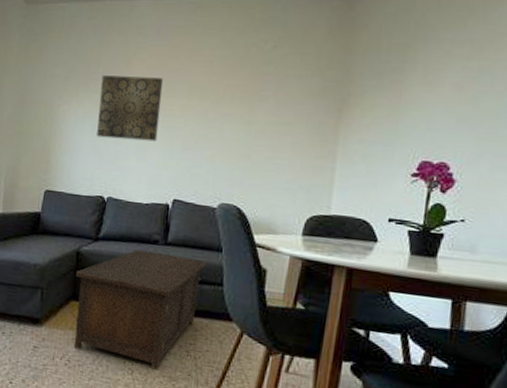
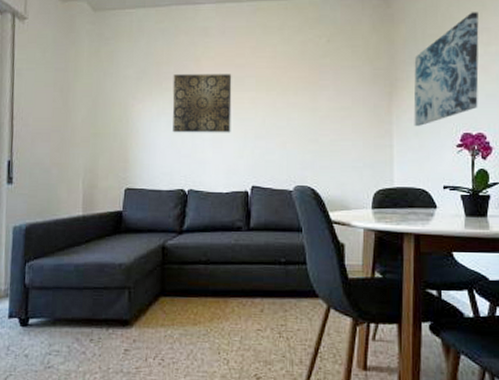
cabinet: present [73,249,206,371] -> none [163,238,288,358]
wall art: none [363,18,463,149] -> present [413,12,479,126]

